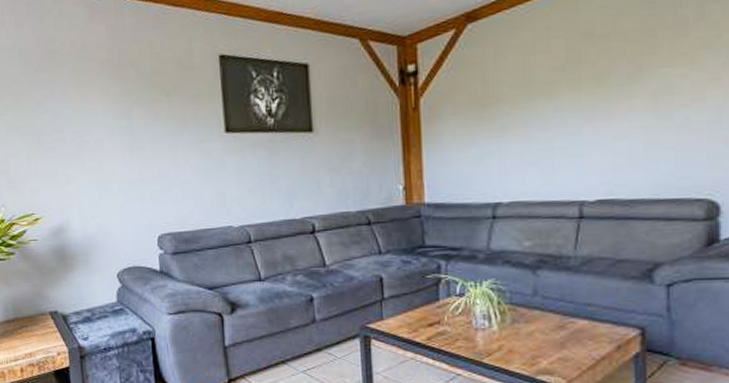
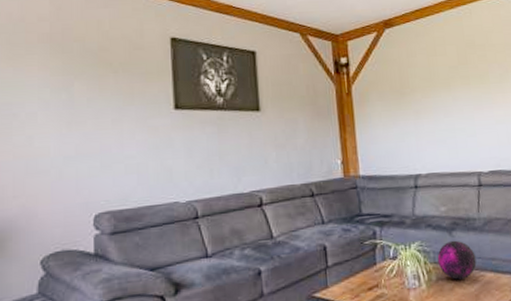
decorative orb: none [515,280,566,324] -> present [437,240,477,280]

